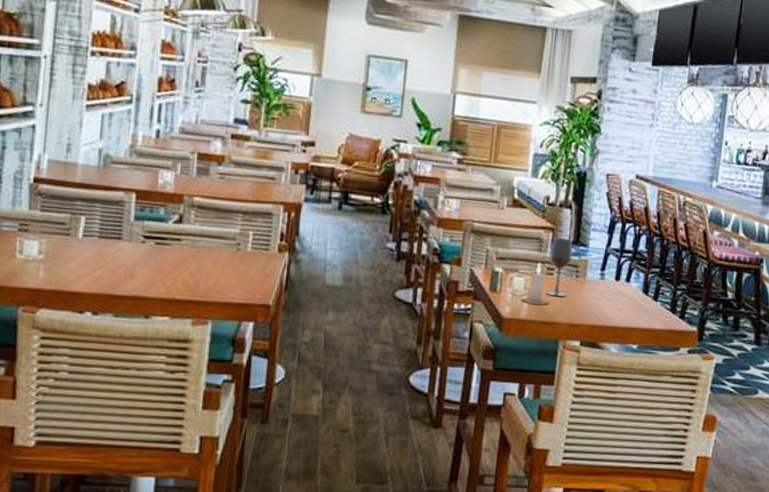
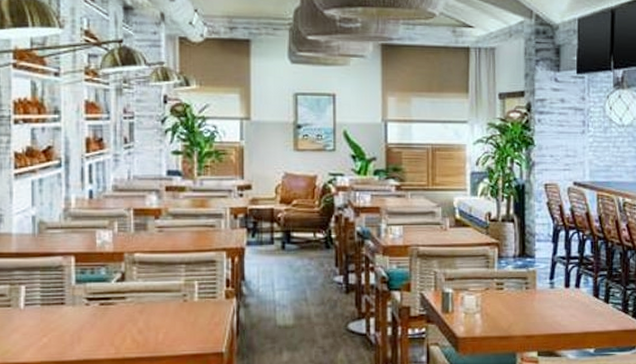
candle: present [520,262,550,305] -> none [474,279,503,321]
wine glass: present [546,237,573,297] -> none [497,251,520,311]

